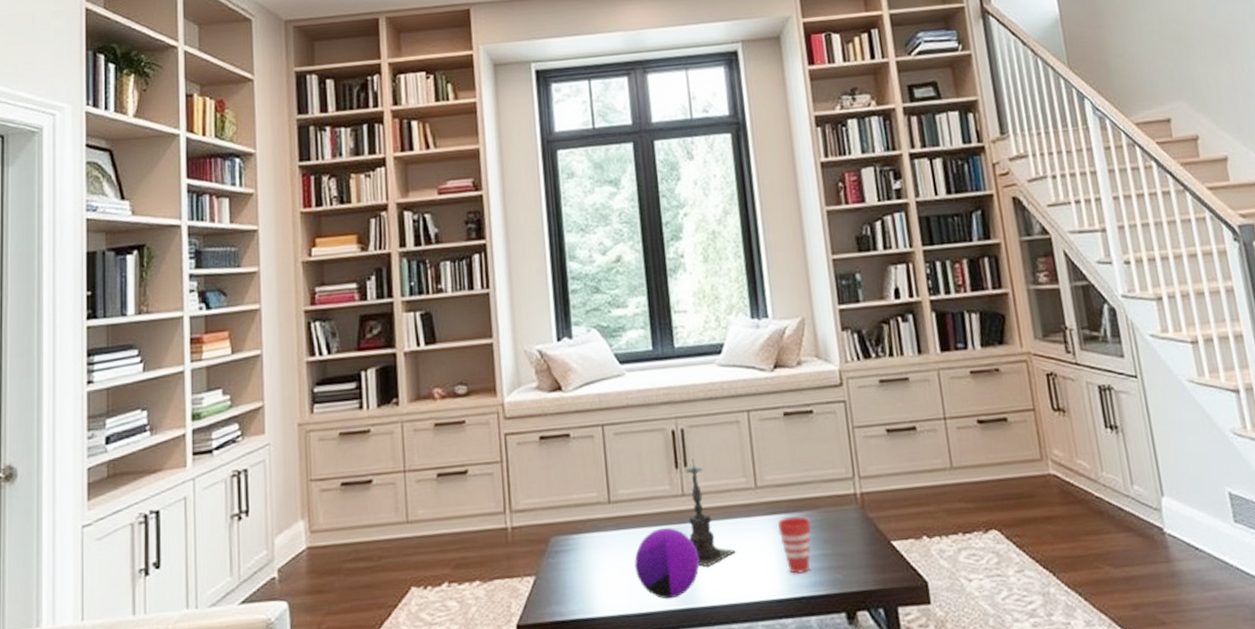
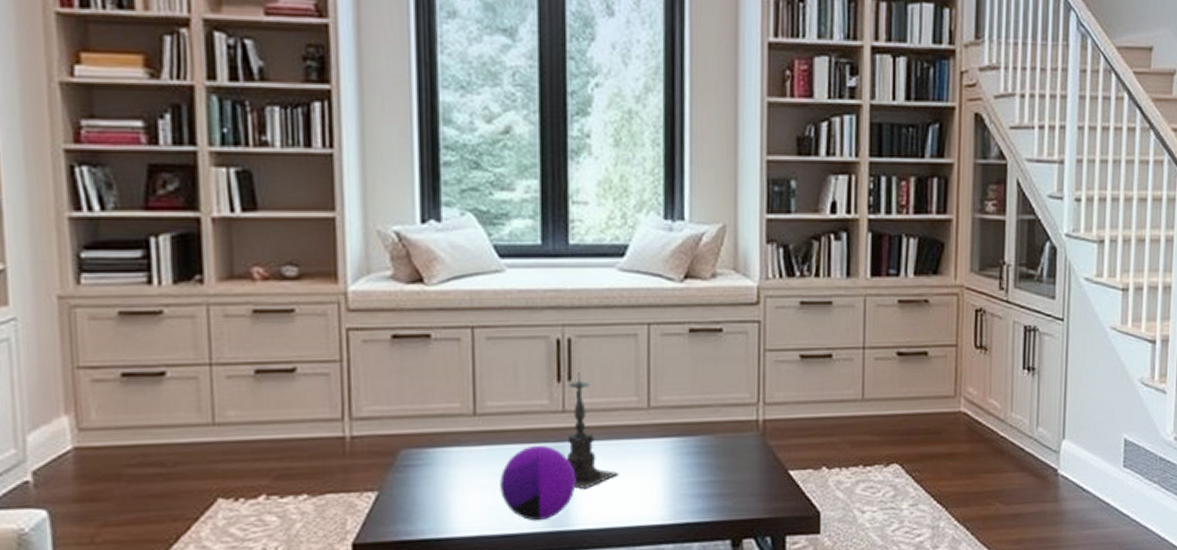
cup: present [778,515,811,574] -> none [668,439,706,499]

